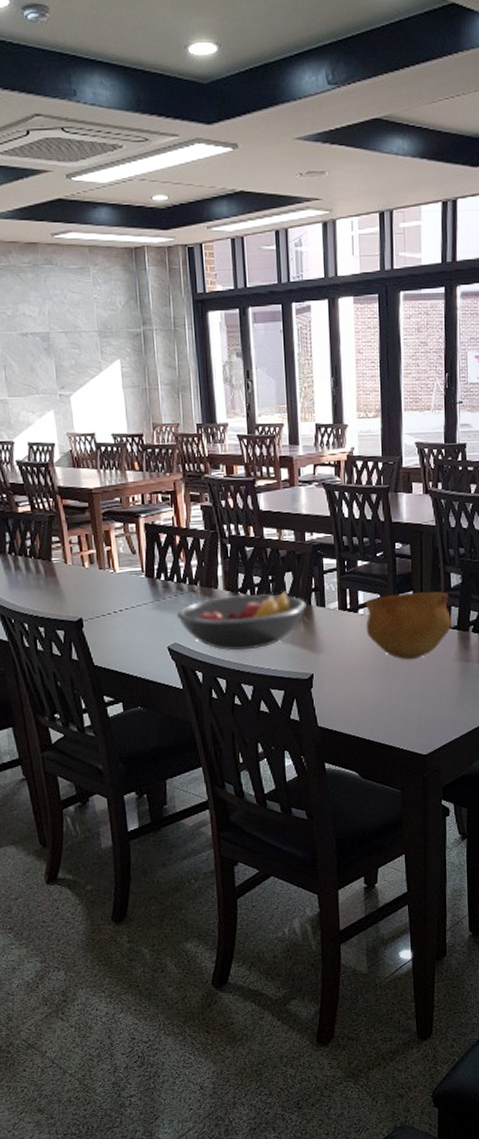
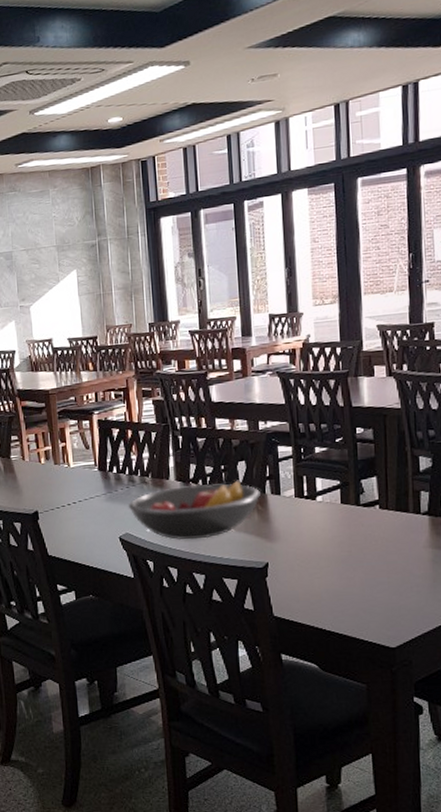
bowl: present [365,592,451,660] -> none [323,476,421,548]

